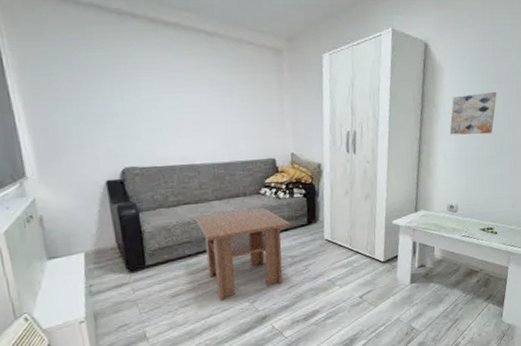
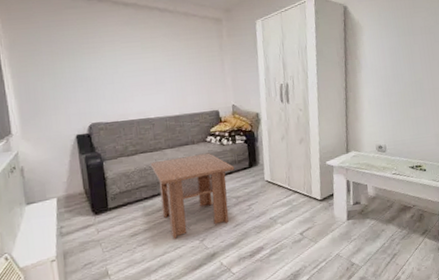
wall art: present [449,91,497,135] -> none [372,43,413,83]

